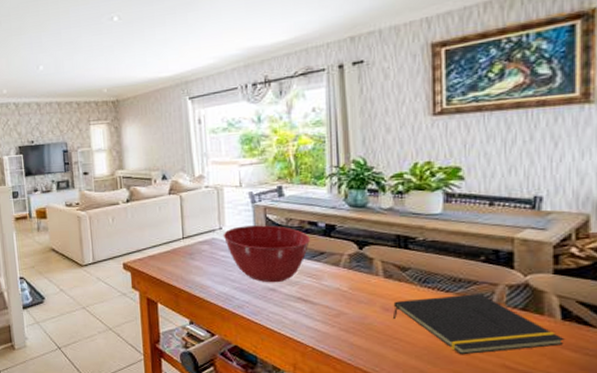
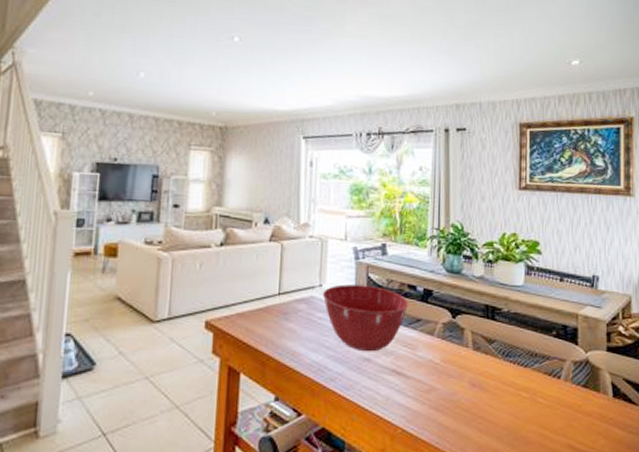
notepad: present [392,294,564,355] -> none [478,369,615,435]

